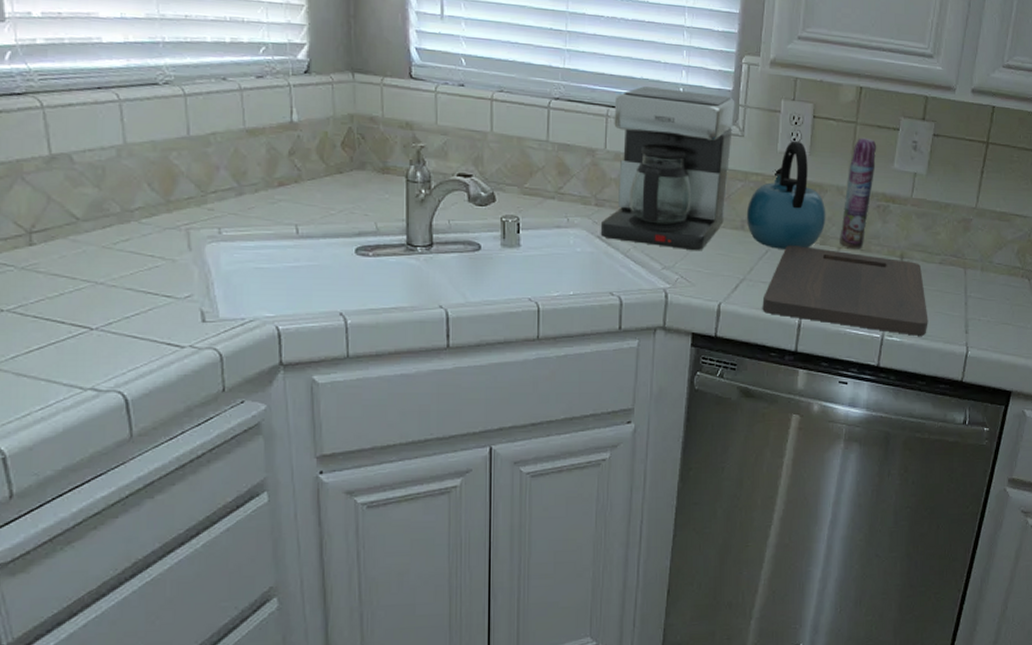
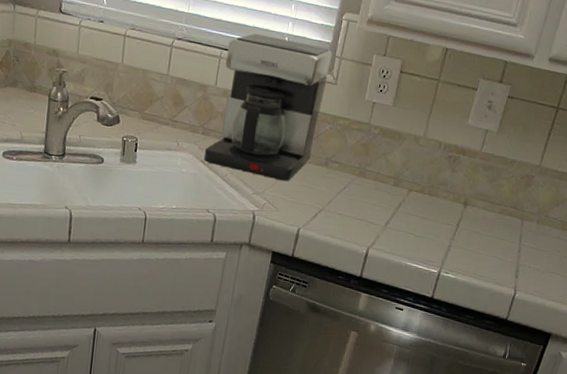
kettle: present [746,141,826,249] -> none [330,92,402,188]
cutting board: present [762,245,928,336] -> none [335,184,483,276]
whipped cream can: present [838,137,877,249] -> none [410,93,455,193]

